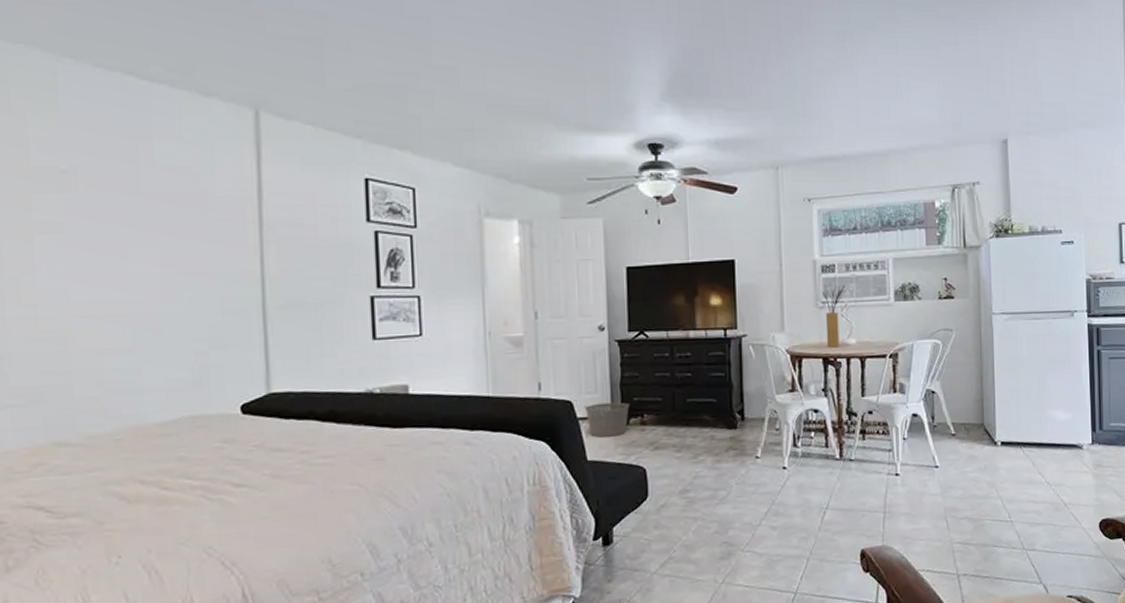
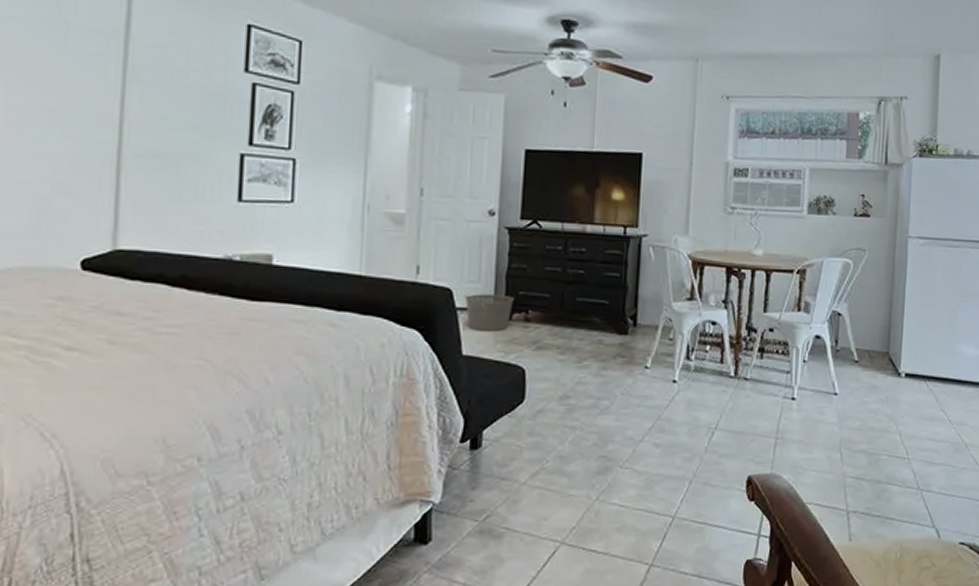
vase: present [823,282,845,348] -> none [731,187,758,257]

